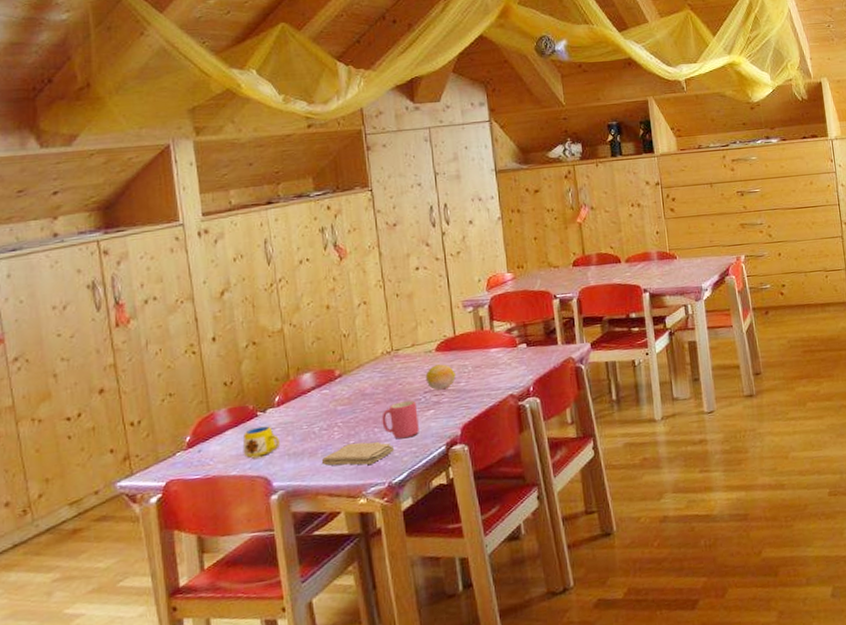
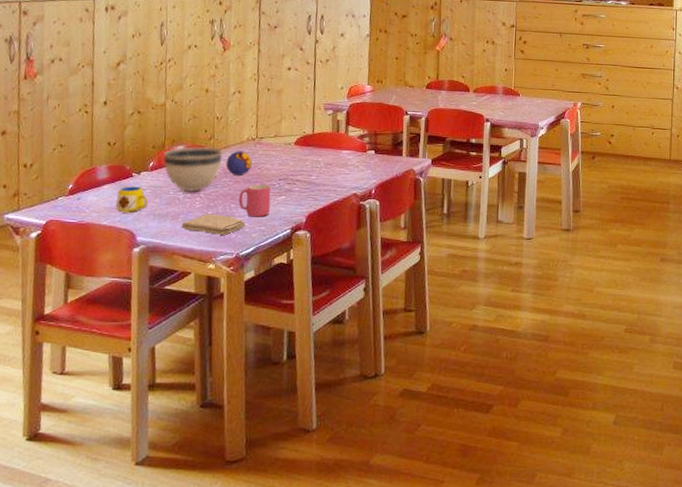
bowl: none [288,368,357,424] -> present [162,146,223,192]
decorative ball: none [361,367,391,397] -> present [225,151,252,176]
fruit: present [425,364,456,390] -> none [282,157,309,180]

